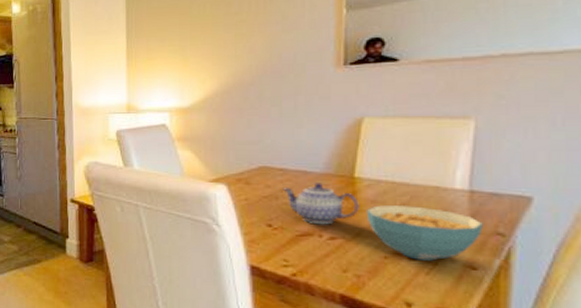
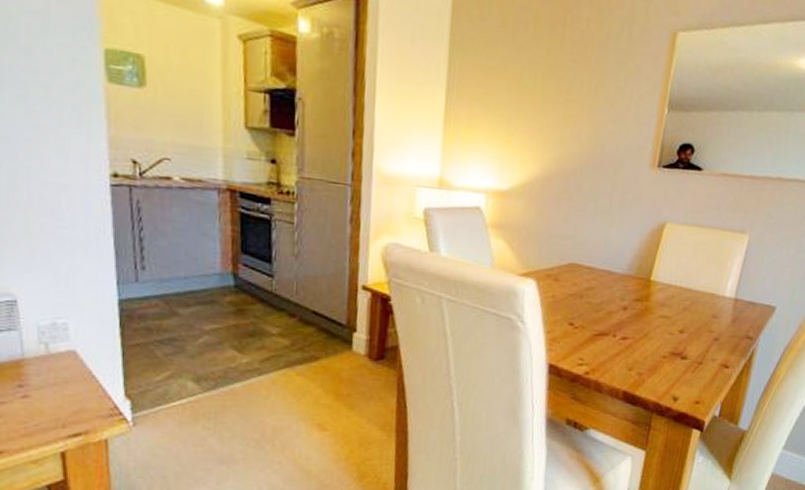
teapot: present [283,183,359,225] -> none [588,283,651,325]
cereal bowl: present [366,205,483,261] -> none [655,308,739,360]

